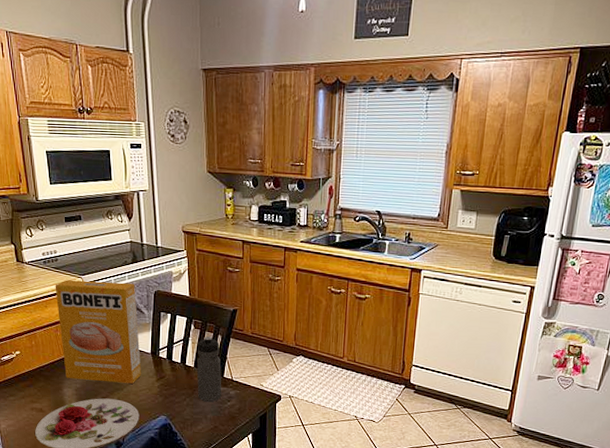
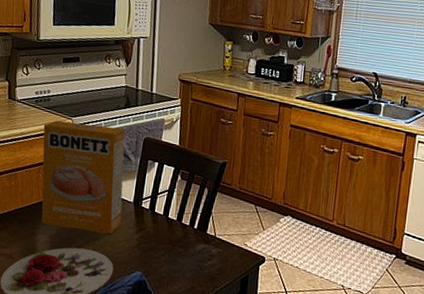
water bottle: present [196,336,222,402] -> none [177,188,206,260]

